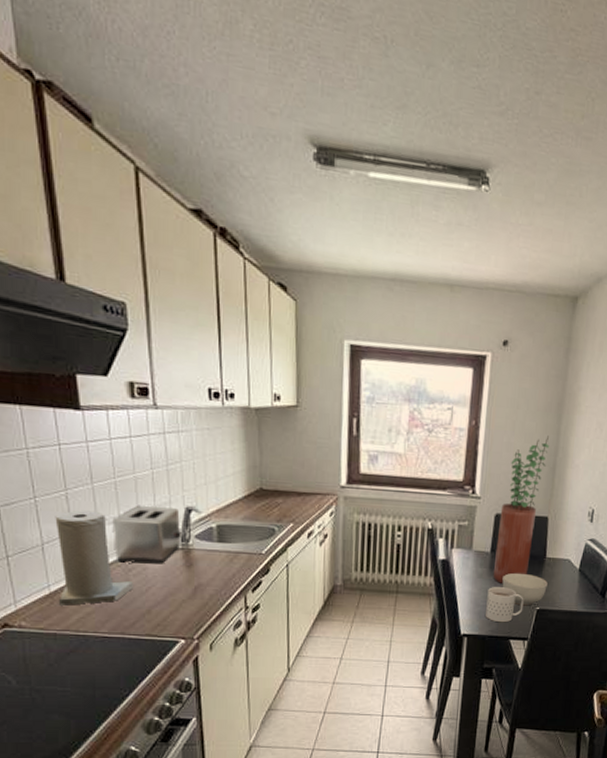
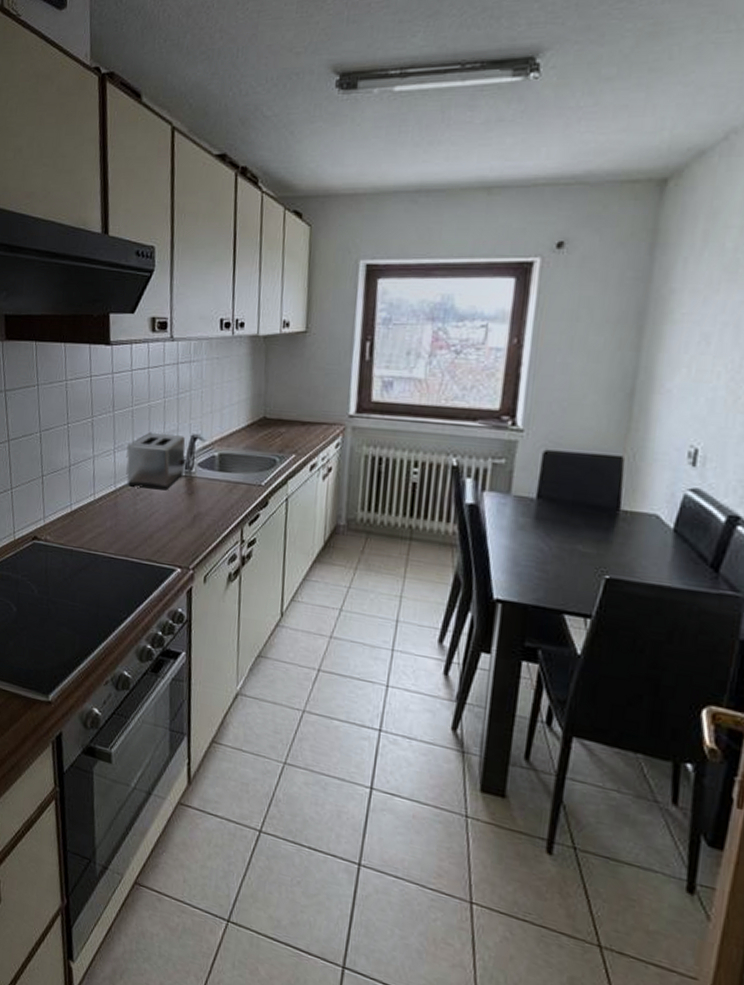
paper towel: present [55,510,134,606] -> none [77,436,141,525]
mug: present [485,587,524,623] -> none [527,542,586,592]
vase: present [493,436,549,583] -> none [539,353,624,540]
bowl: present [502,572,548,606] -> none [552,526,623,573]

